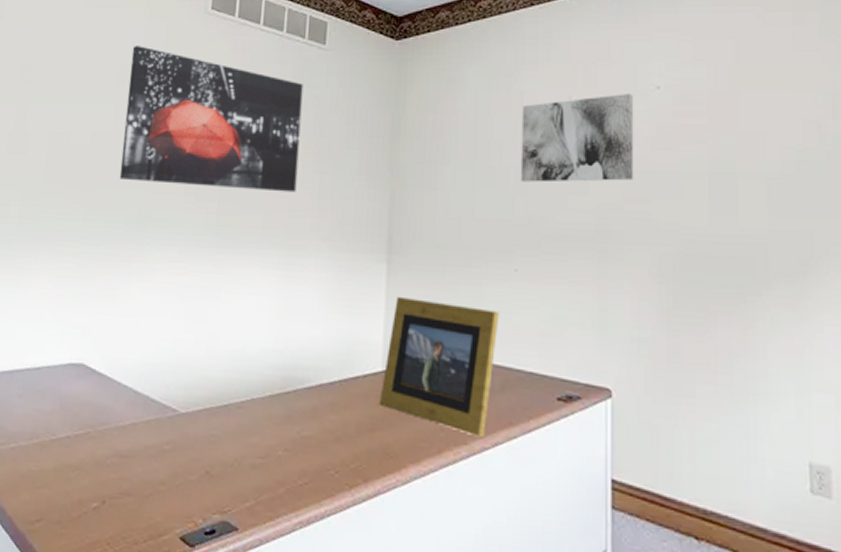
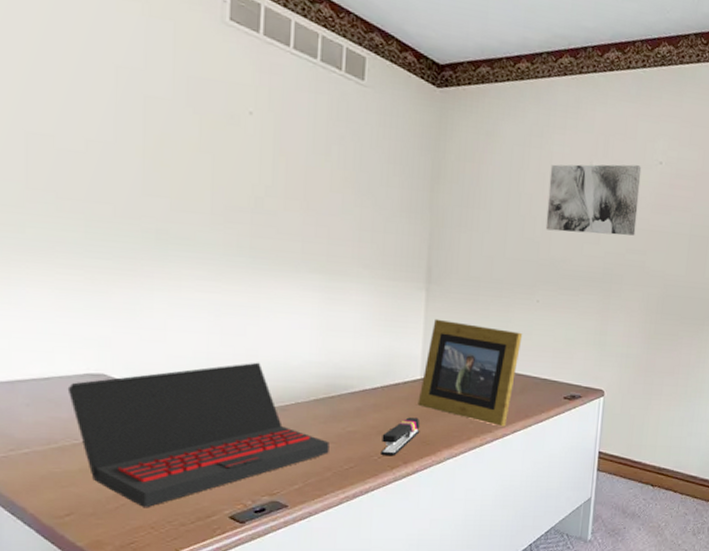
laptop: none [52,350,284,519] -> present [67,362,329,508]
wall art: present [119,46,303,193] -> none [128,46,341,223]
stapler: none [338,420,382,470] -> present [381,417,420,455]

